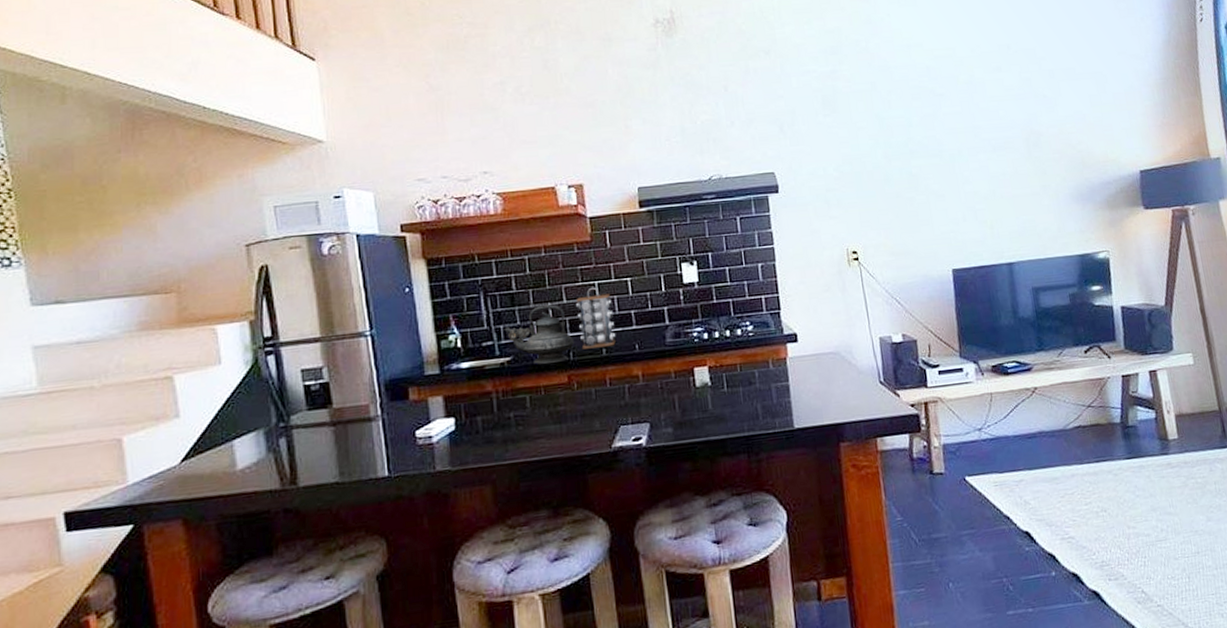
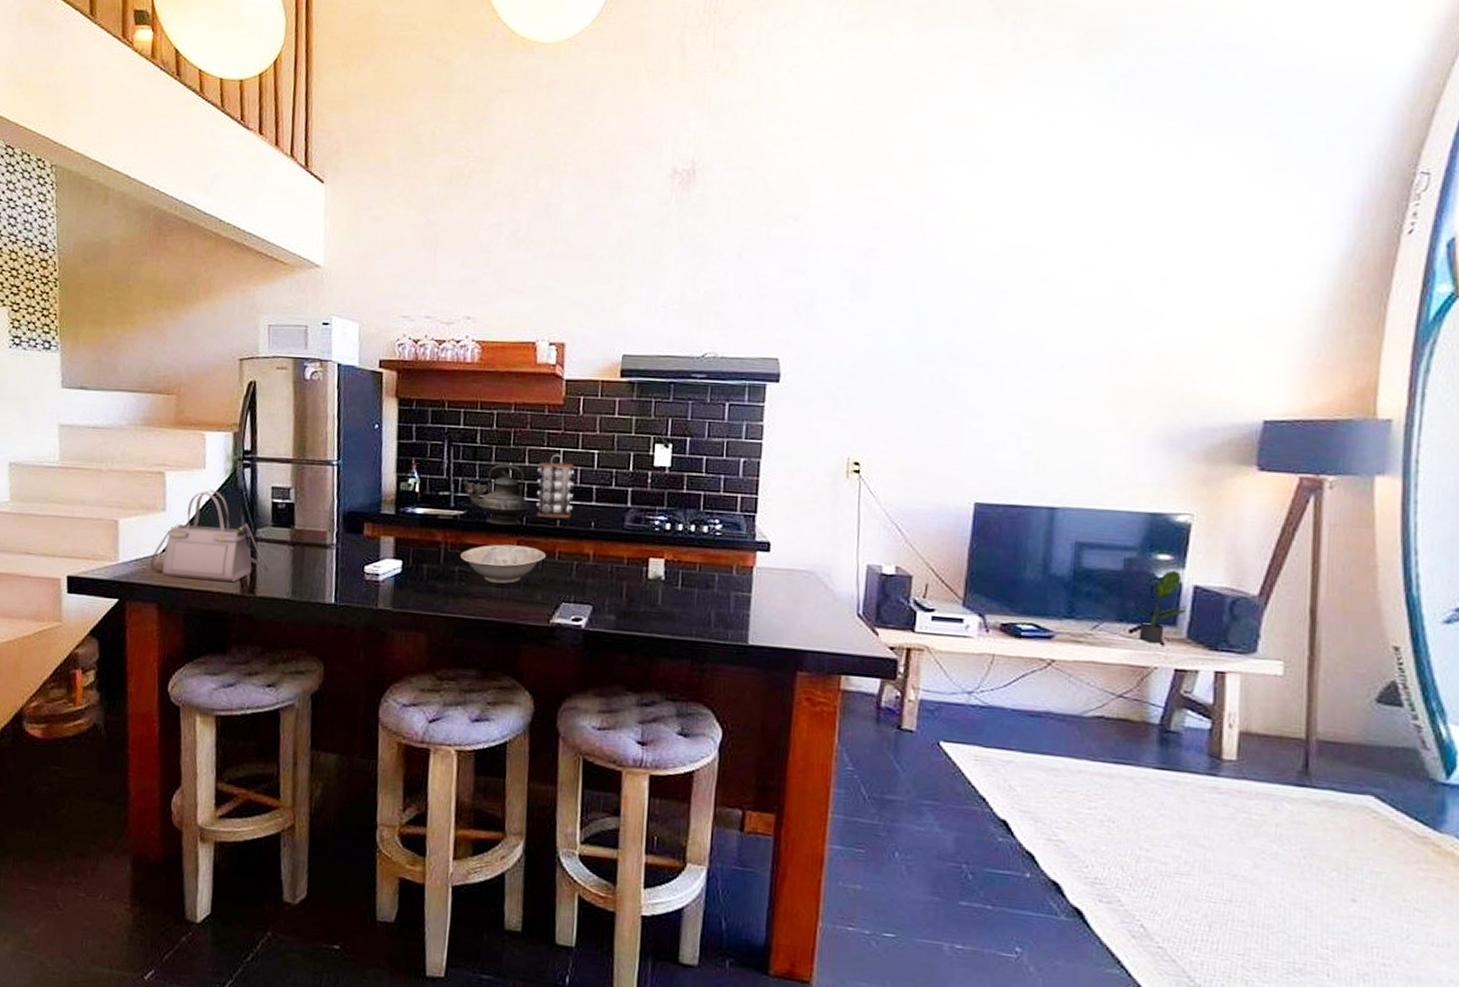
handbag: none [168,385,309,489] -> present [150,490,268,583]
bowl: none [513,379,599,421] -> present [460,544,547,584]
potted plant: none [1087,297,1120,358] -> present [1138,570,1186,643]

